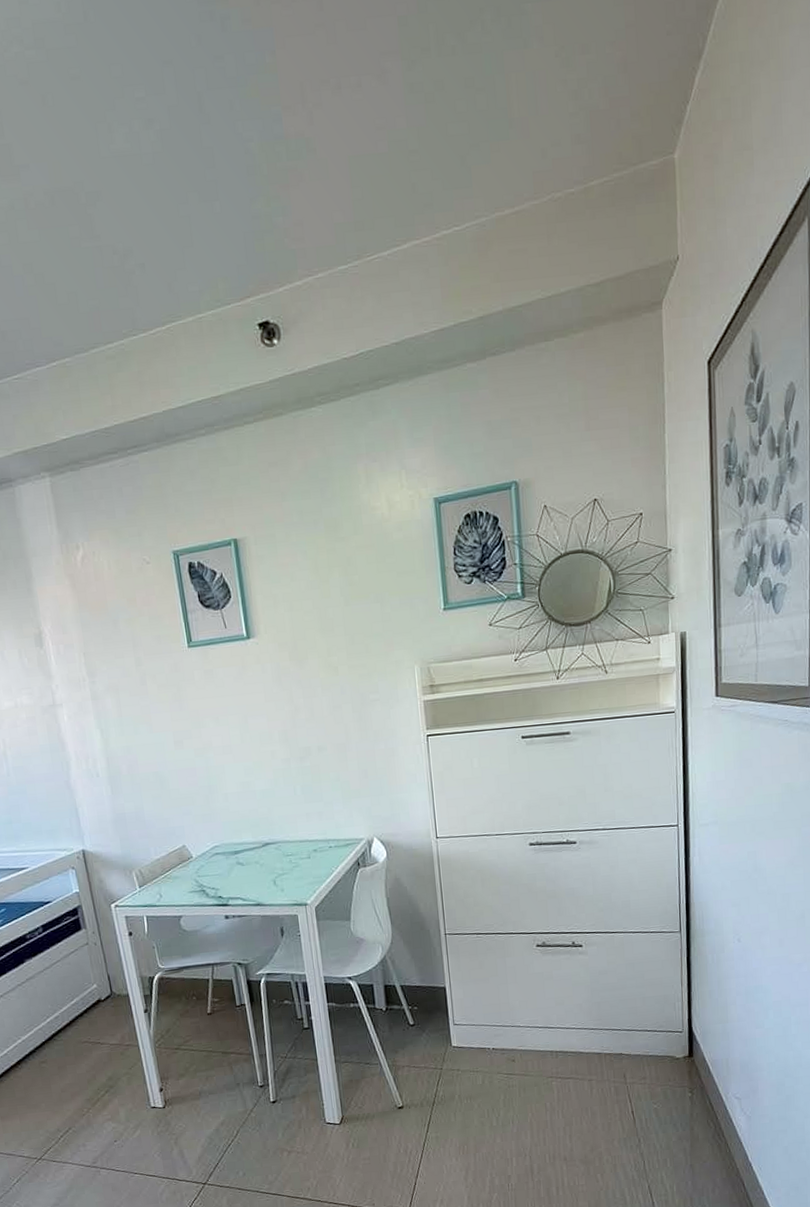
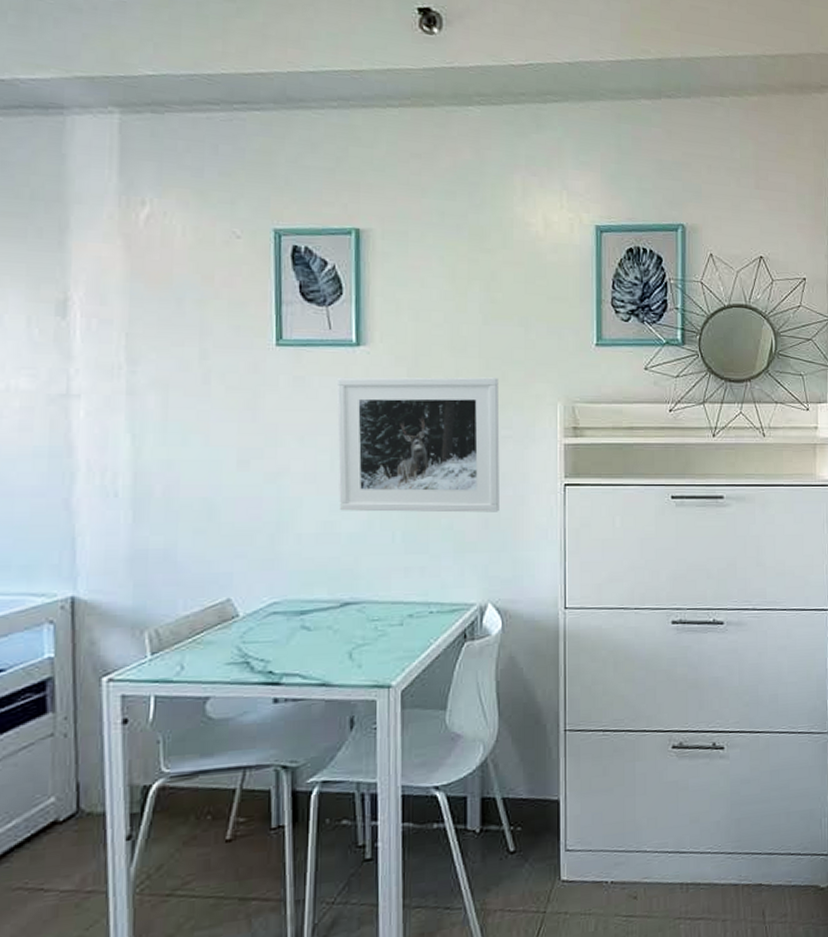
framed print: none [236,650,375,773] -> present [336,377,500,513]

